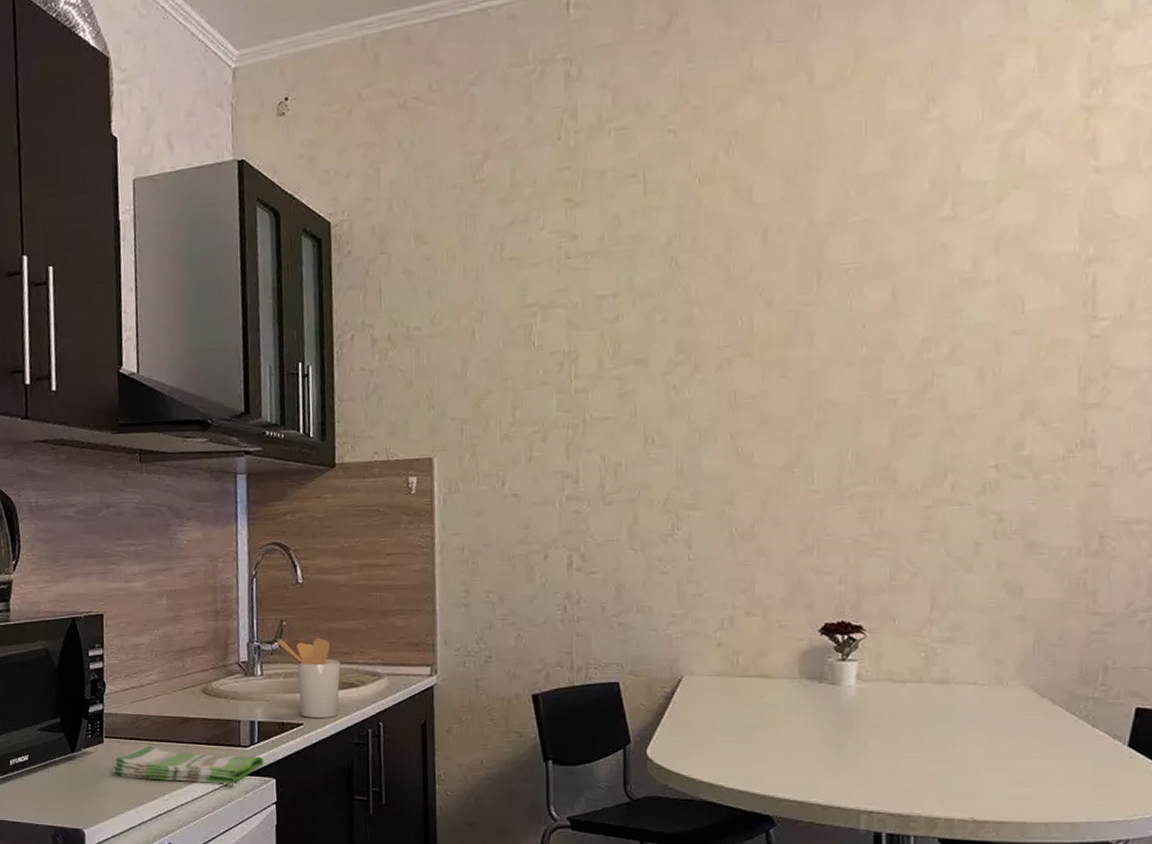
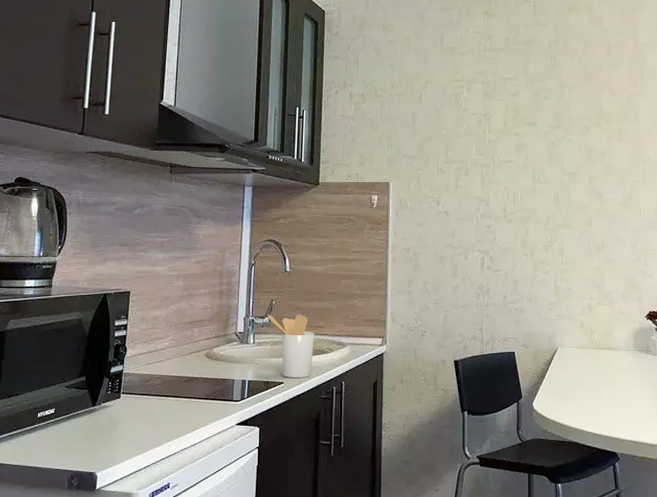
dish towel: present [112,745,264,784] -> none [126,400,250,433]

